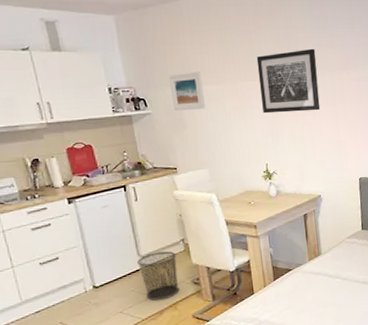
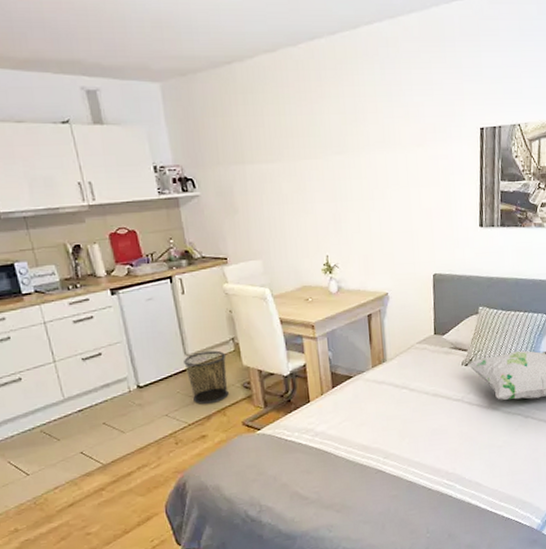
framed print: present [168,72,205,112] -> none [219,148,259,194]
wall art: present [256,48,321,114] -> none [318,120,391,197]

